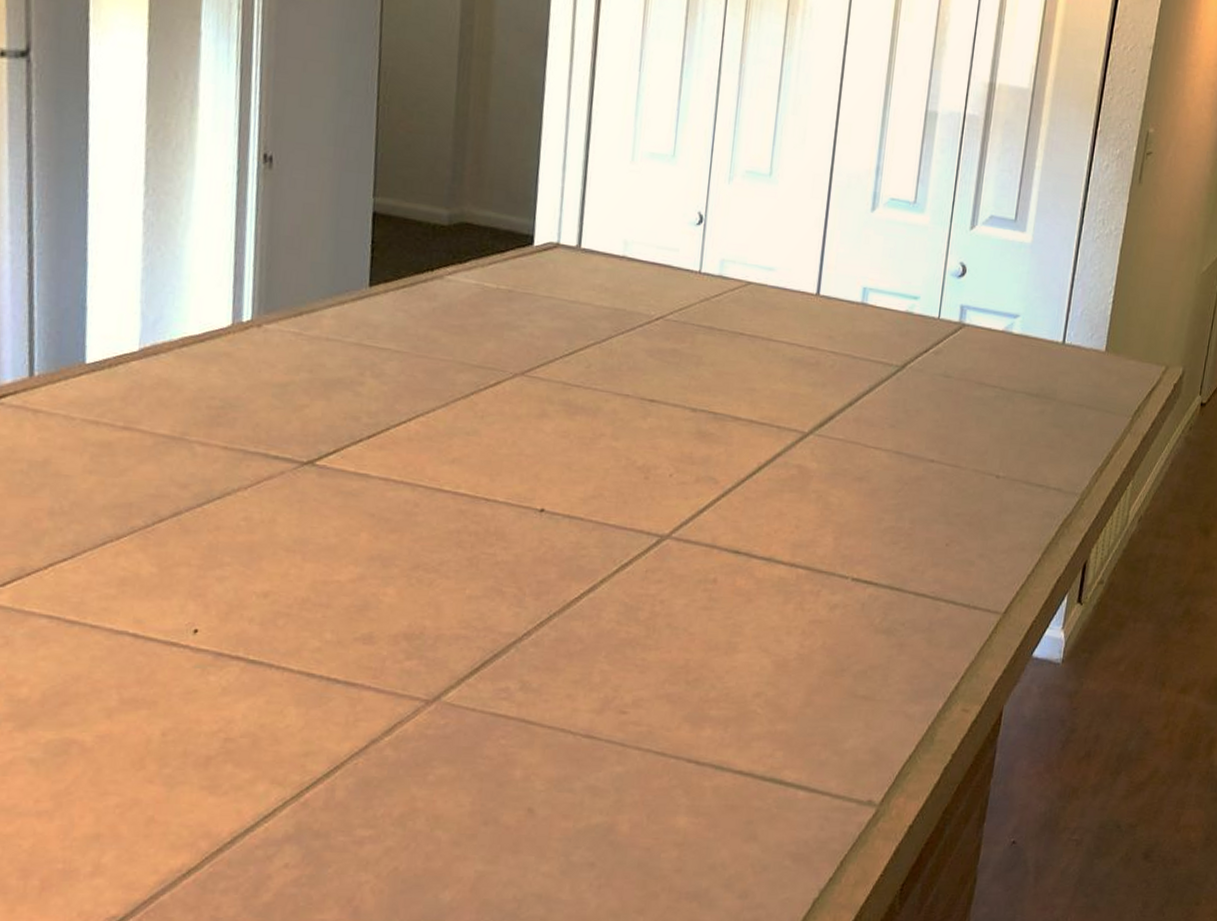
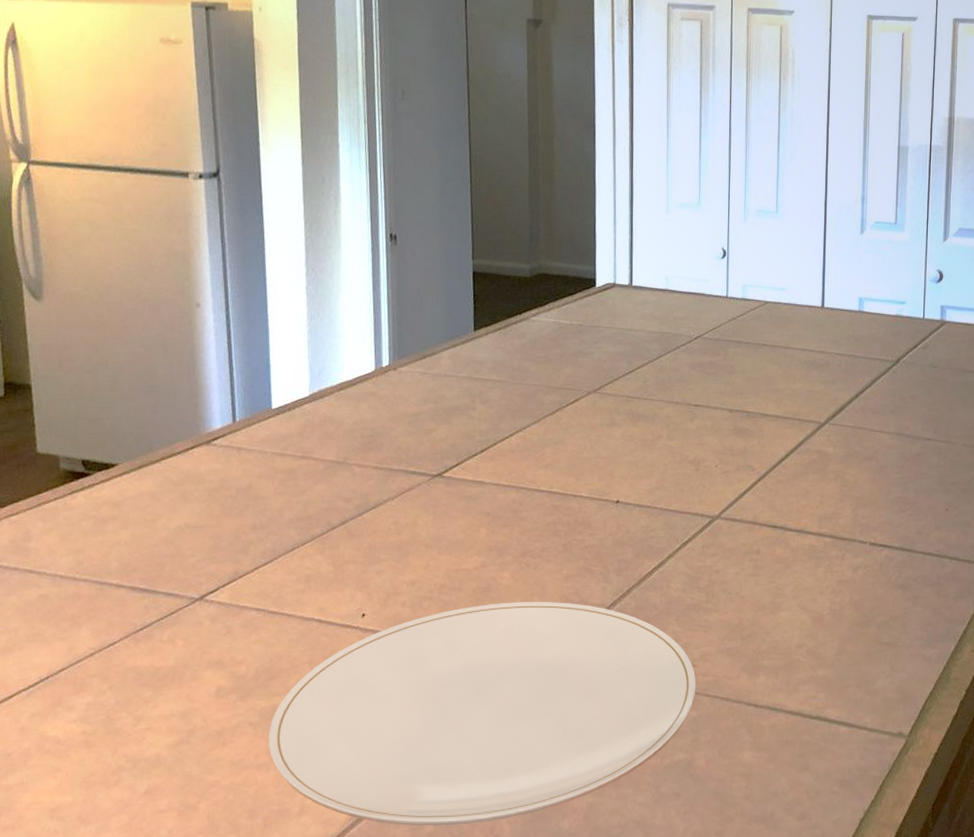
plate: none [54,624,626,895] -> present [268,601,697,826]

